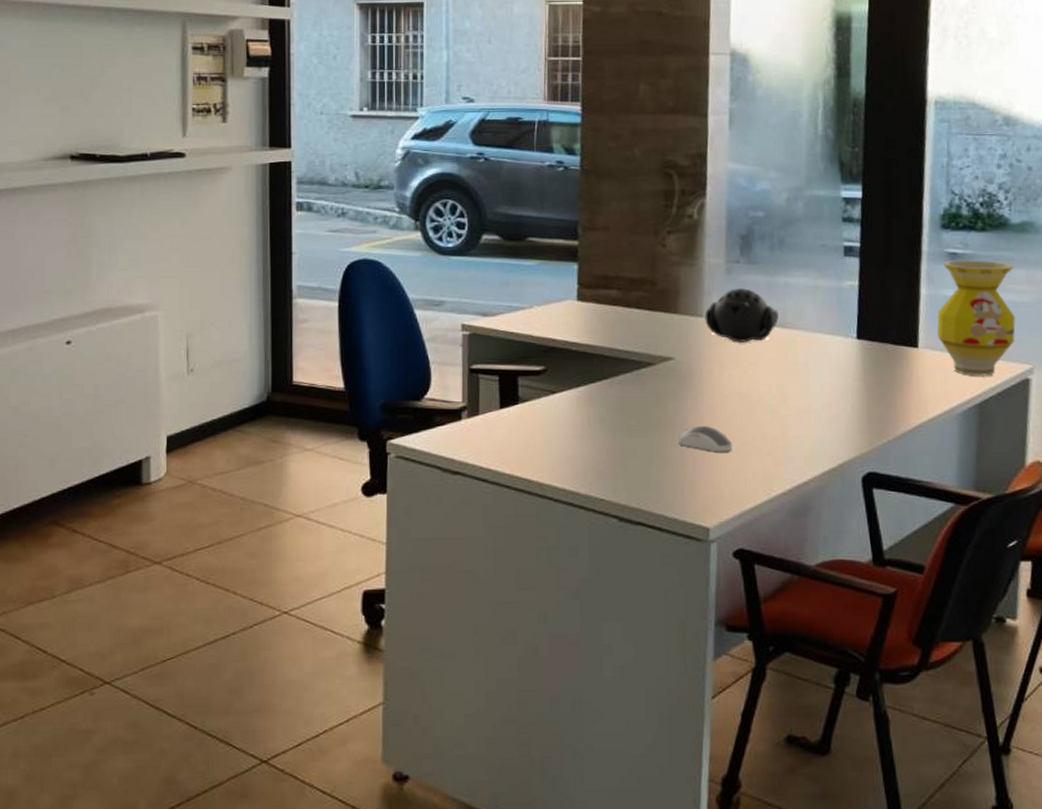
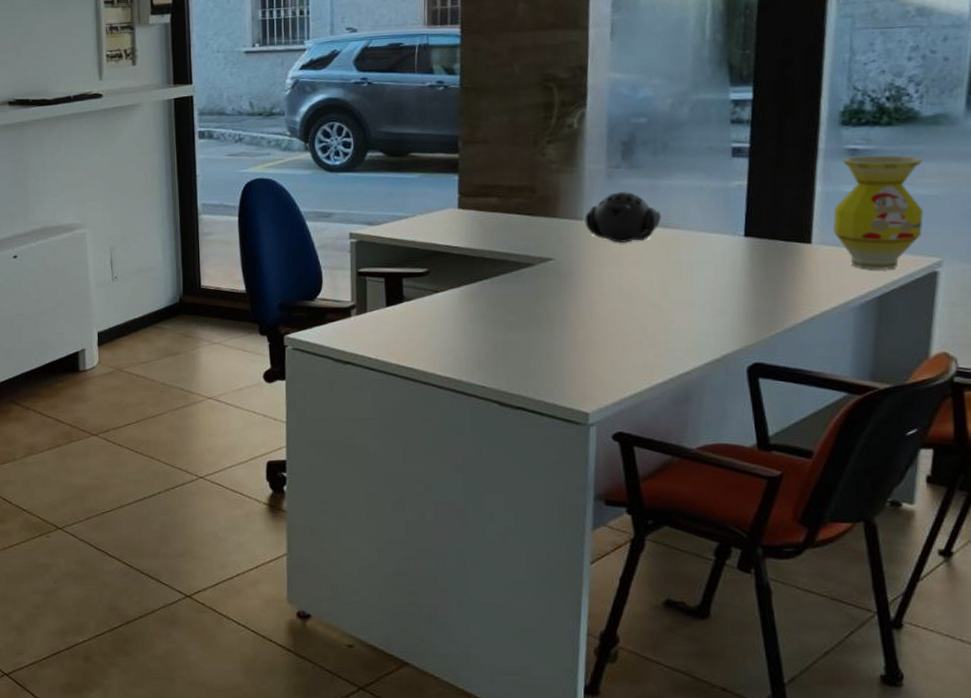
computer mouse: present [677,426,733,452] -> none [557,321,613,345]

